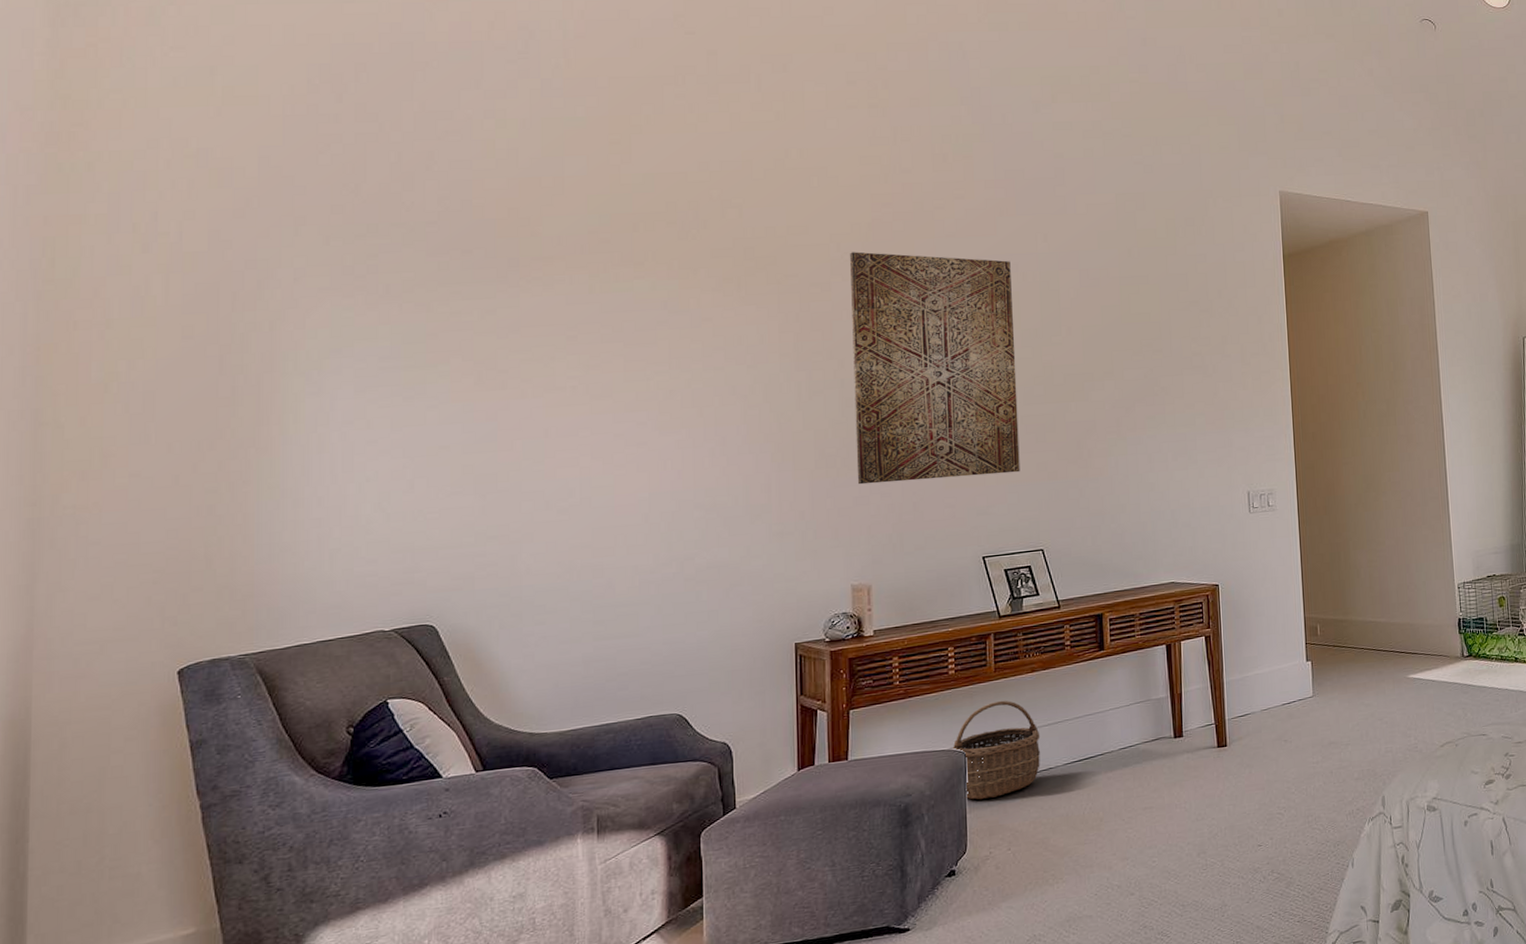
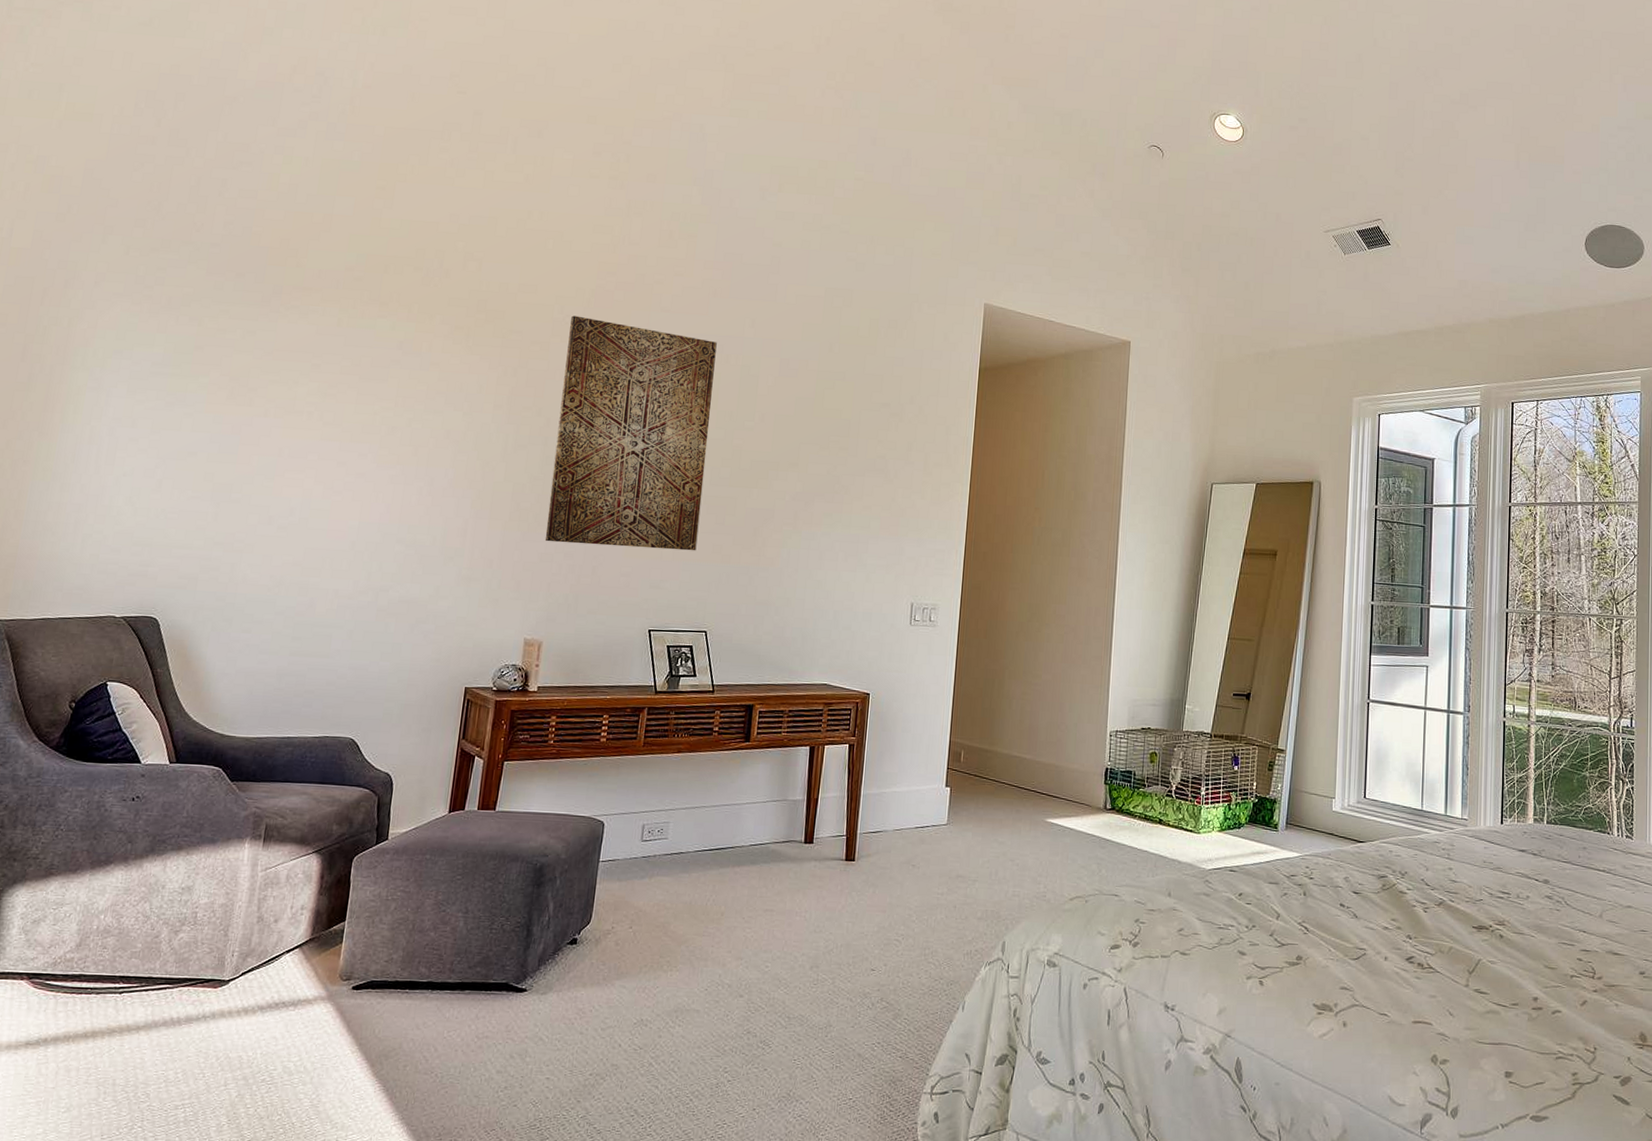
wicker basket: present [951,700,1041,800] -> none [591,776,677,873]

